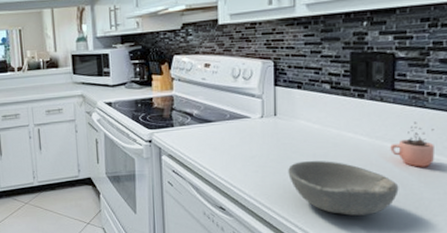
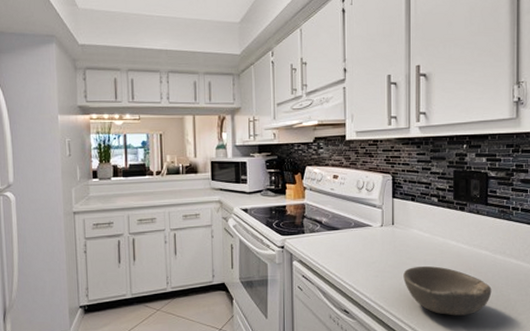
cocoa: present [390,121,435,167] -> none [485,232,518,272]

